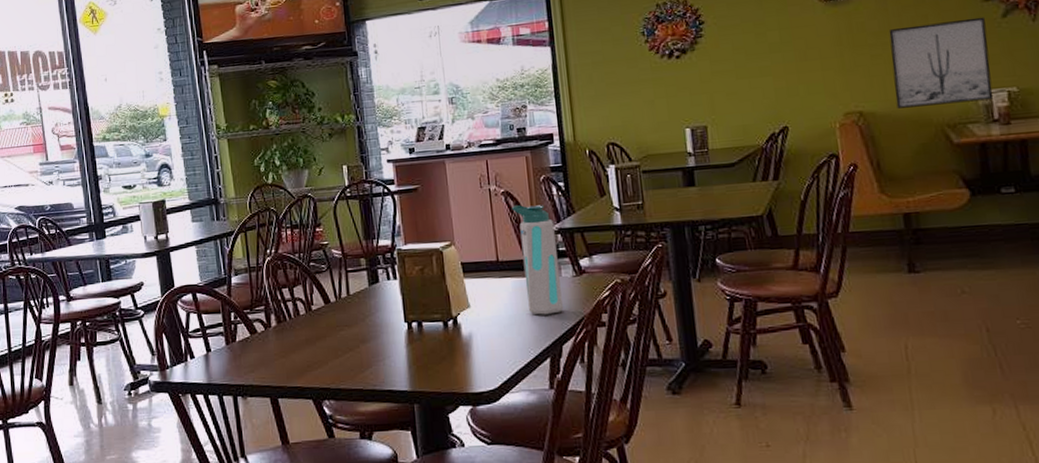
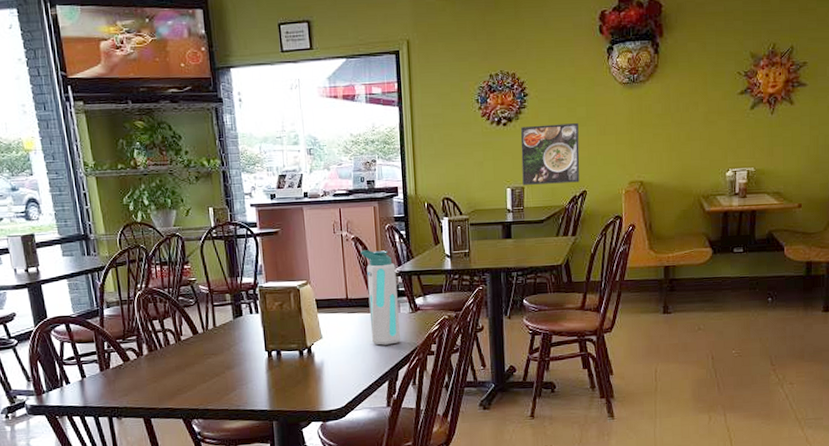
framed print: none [698,50,778,124] -> present [520,123,580,185]
wall art: present [888,17,993,109] -> none [668,107,738,180]

